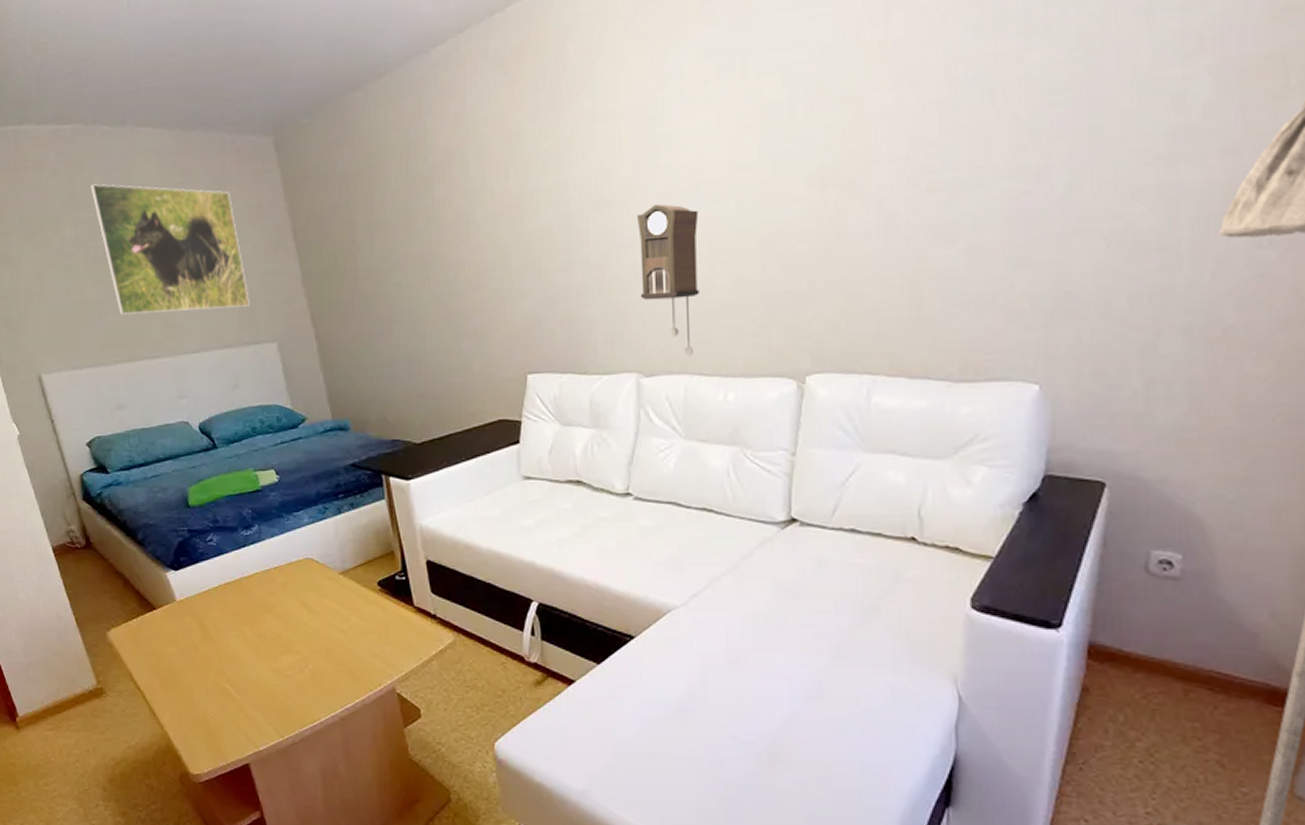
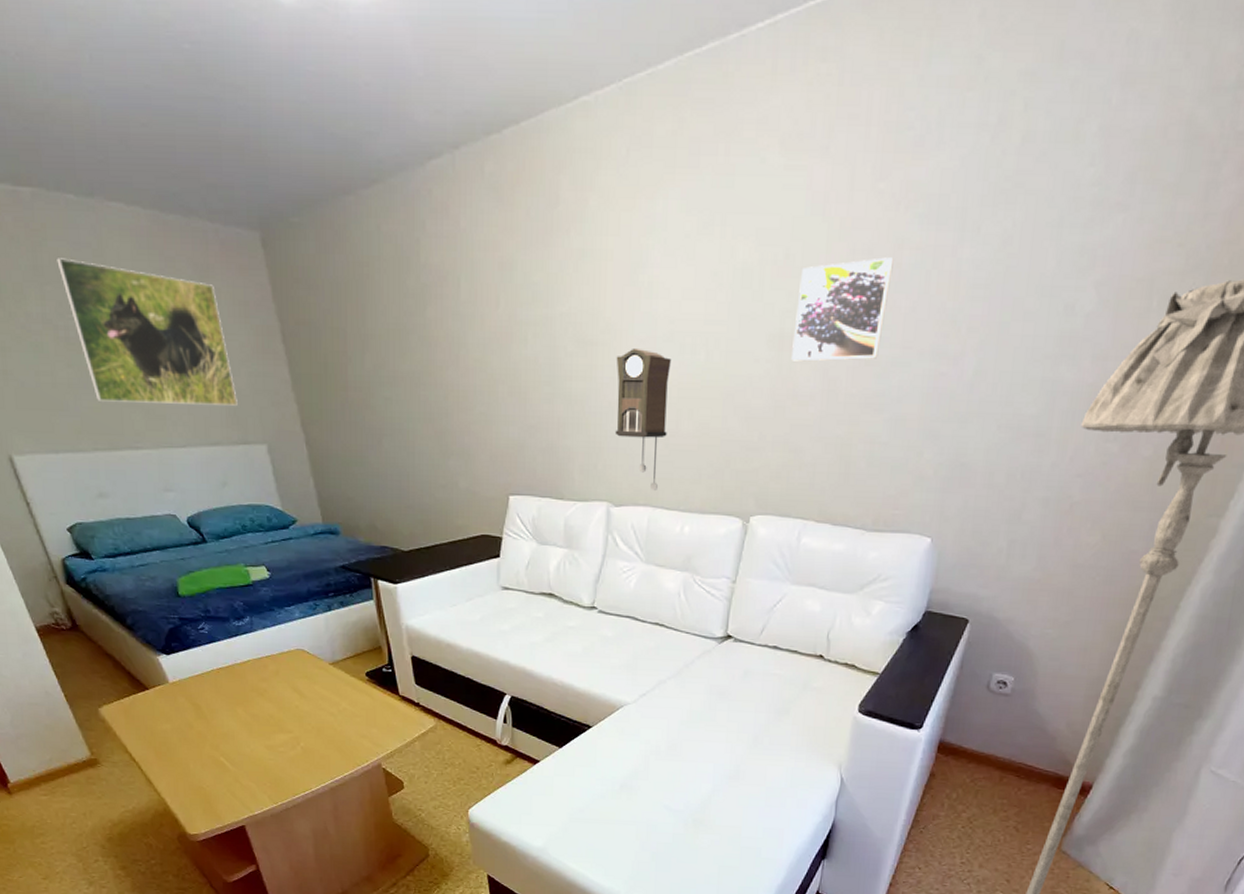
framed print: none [837,73,948,198] -> present [792,257,894,362]

